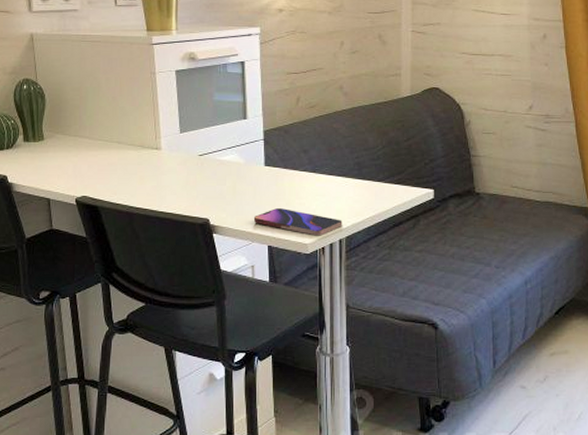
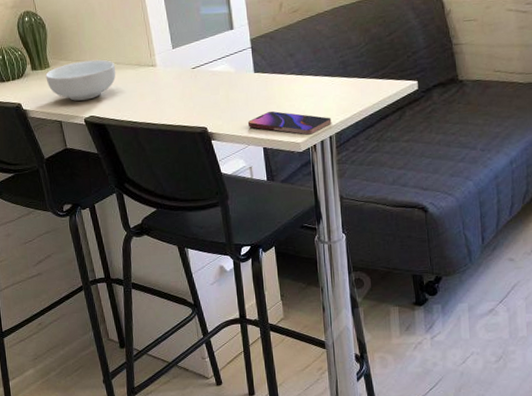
cereal bowl: none [38,137,117,178] -> present [46,59,116,101]

